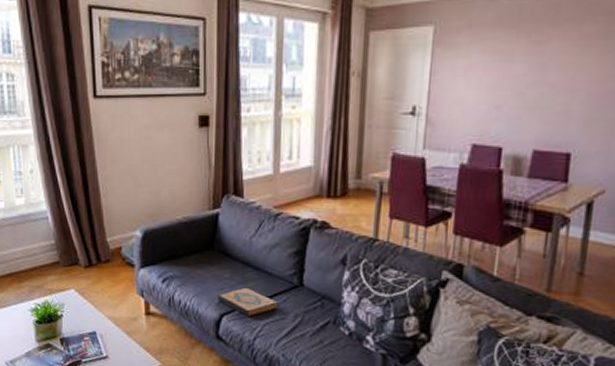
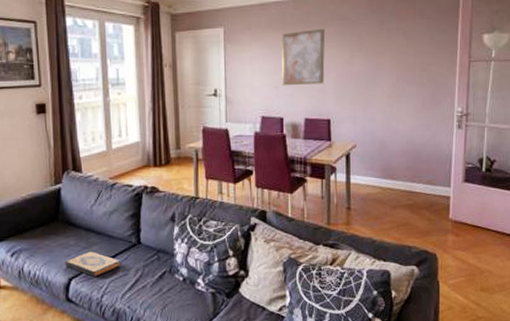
wall art: none [505,26,580,106] -> present [281,28,325,86]

